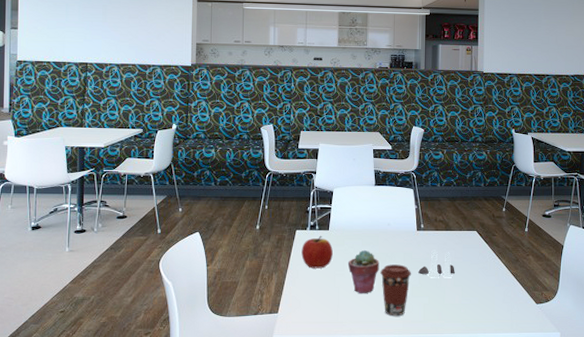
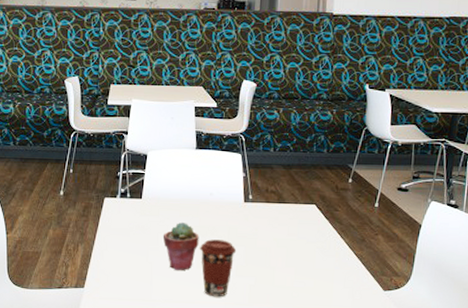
apple: present [301,235,333,269] -> none [110,204,146,241]
salt and pepper shaker set: present [418,250,455,278] -> none [244,224,288,257]

